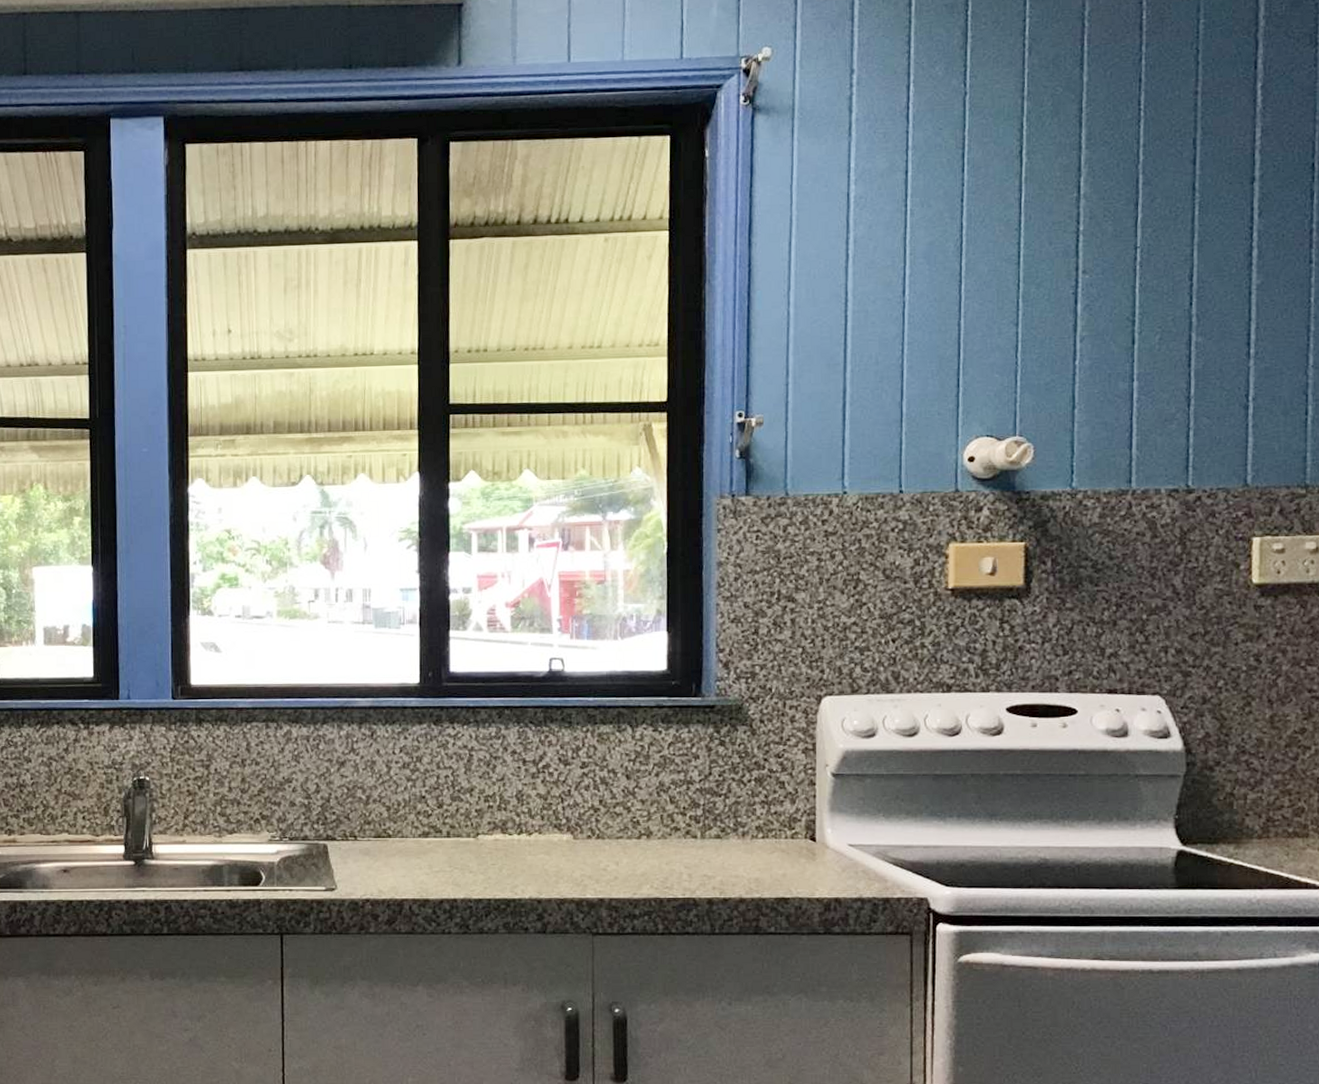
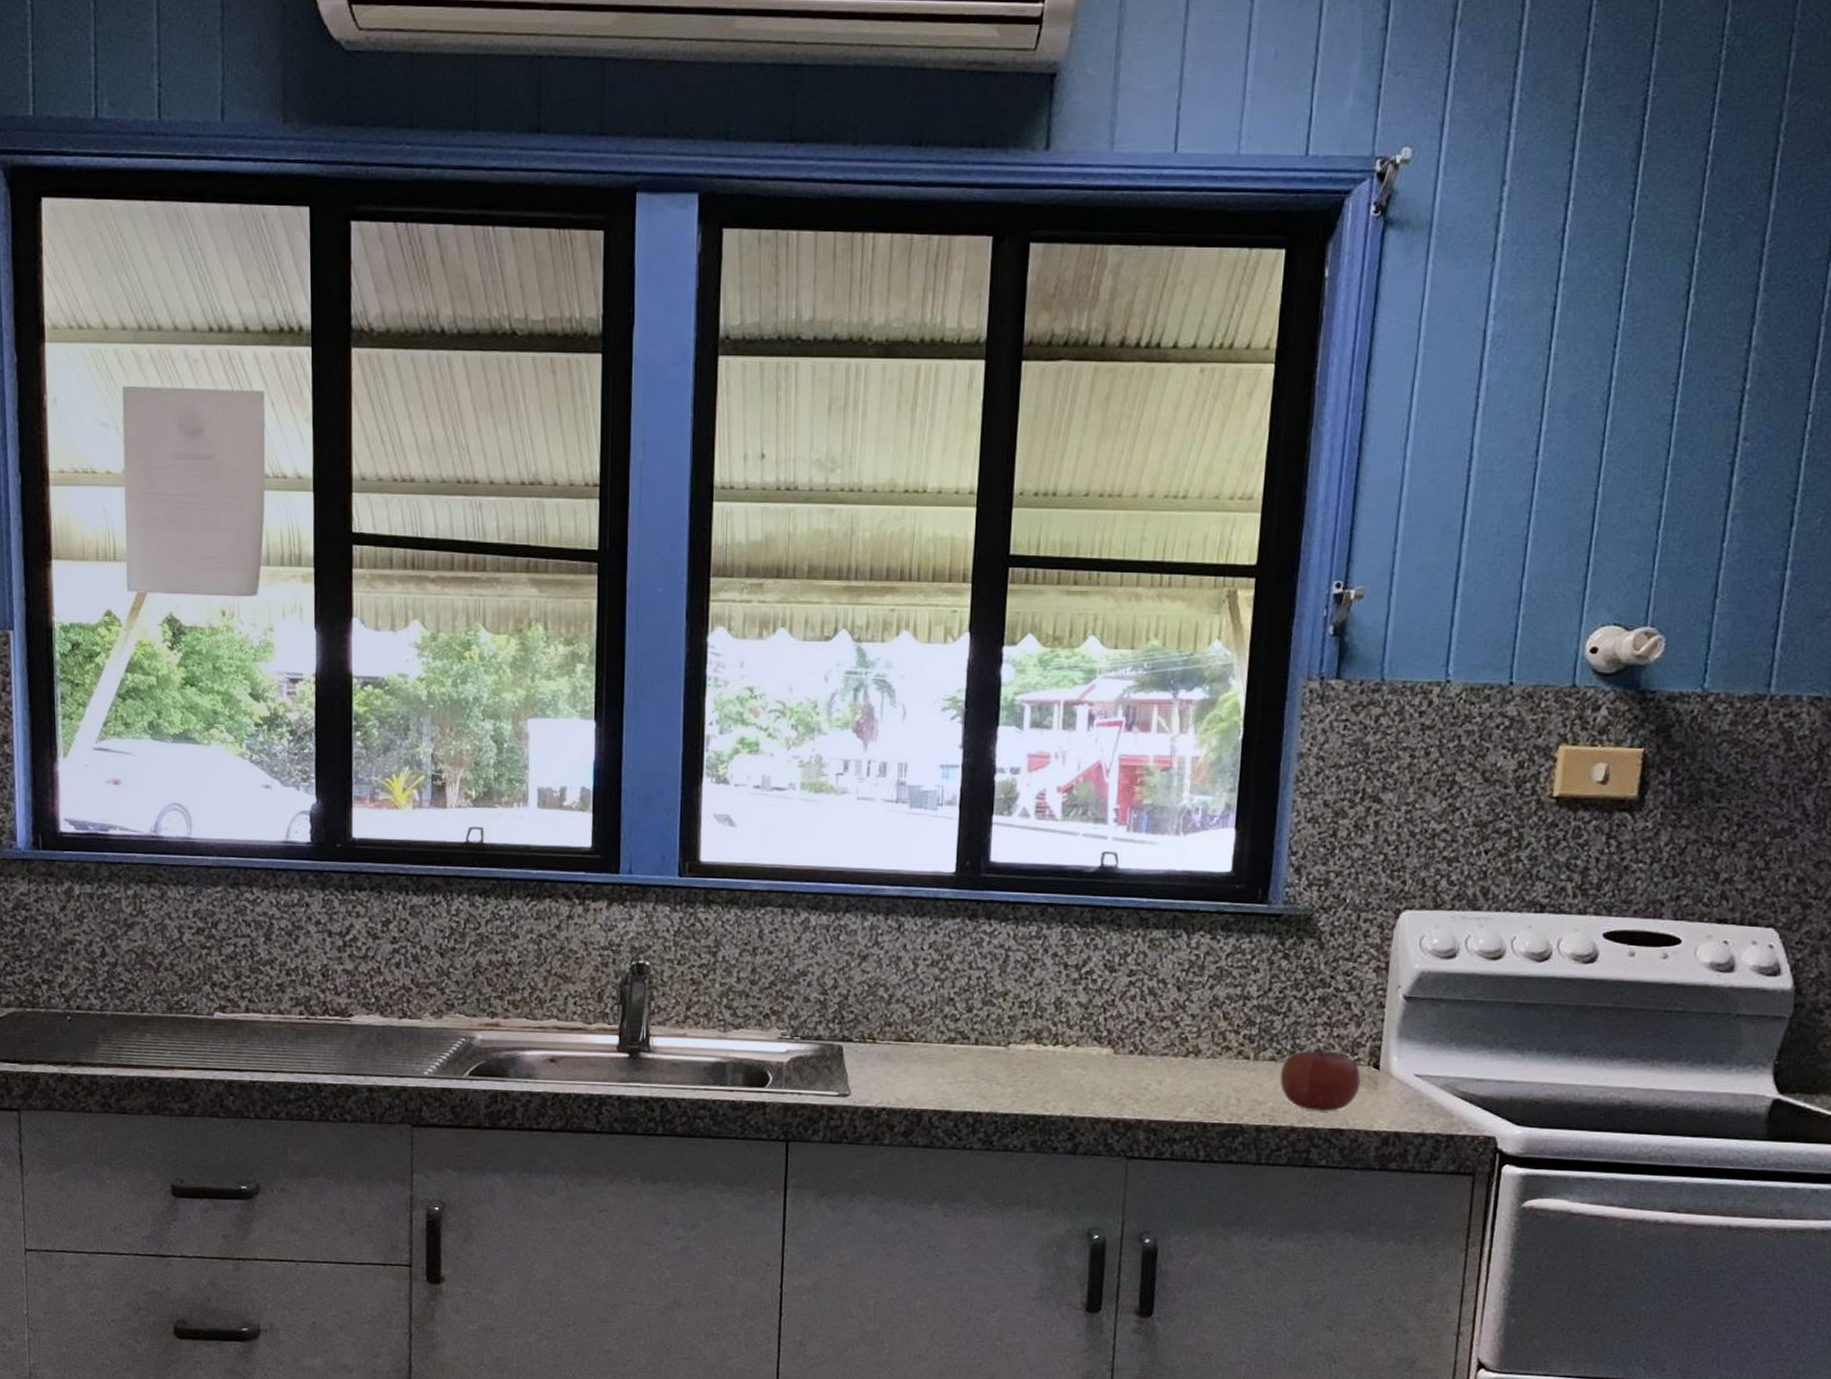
fruit: none [726,821,800,883] -> present [1280,1044,1361,1112]

